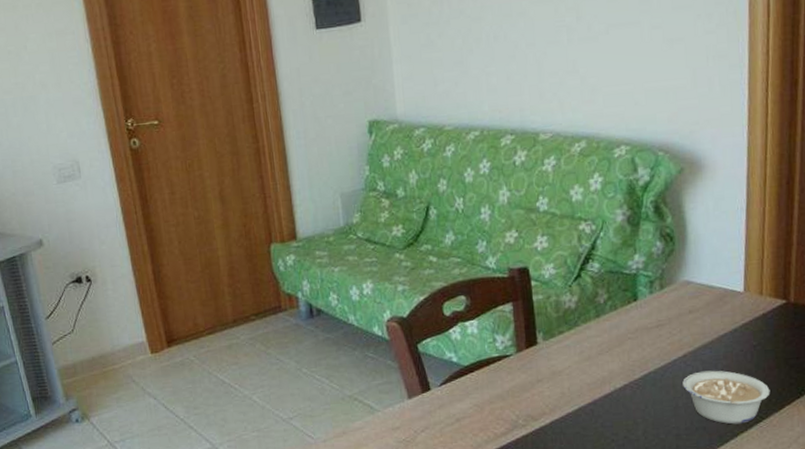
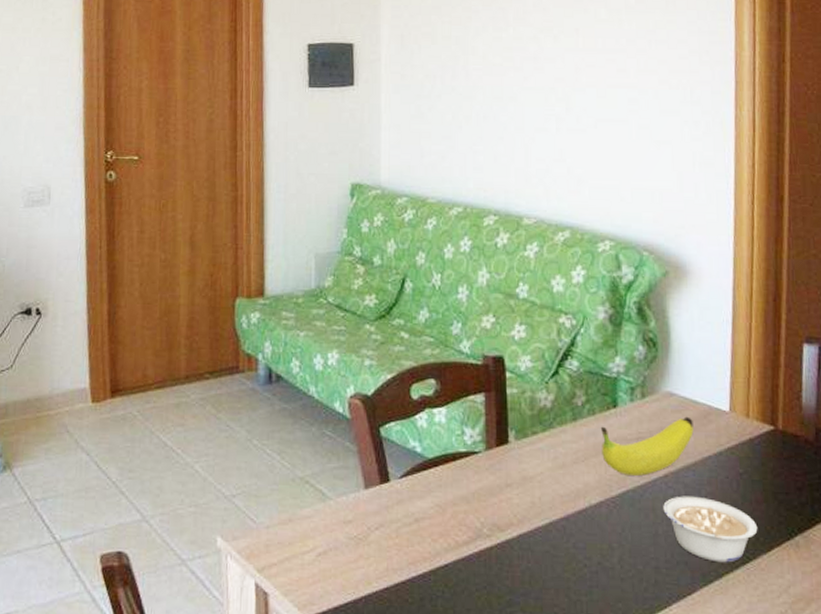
fruit: none [623,301,710,360] -> present [601,416,694,476]

